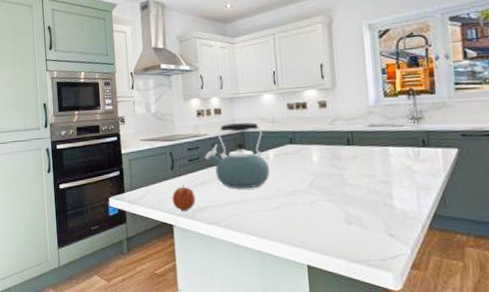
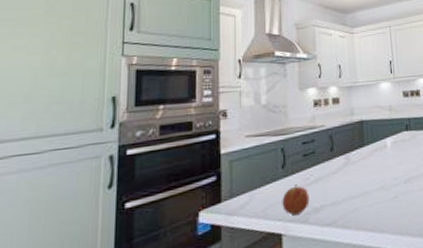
kettle: present [205,122,270,189] -> none [321,111,388,182]

